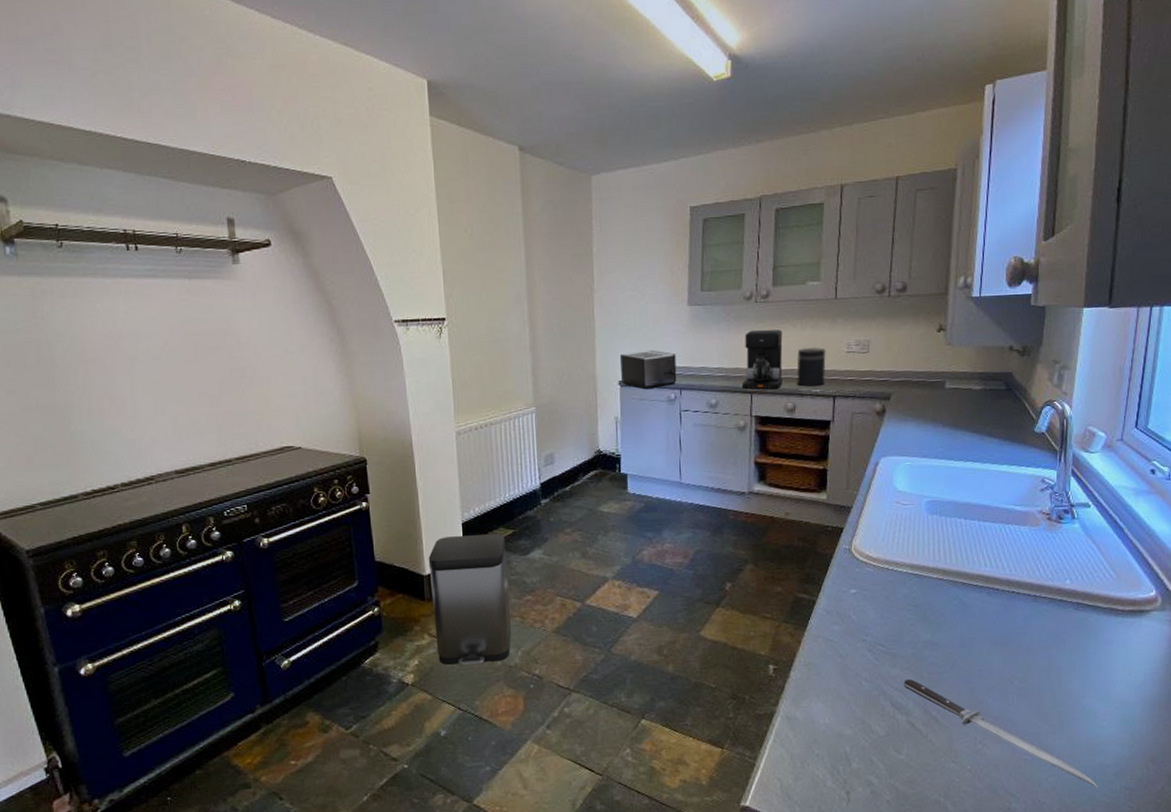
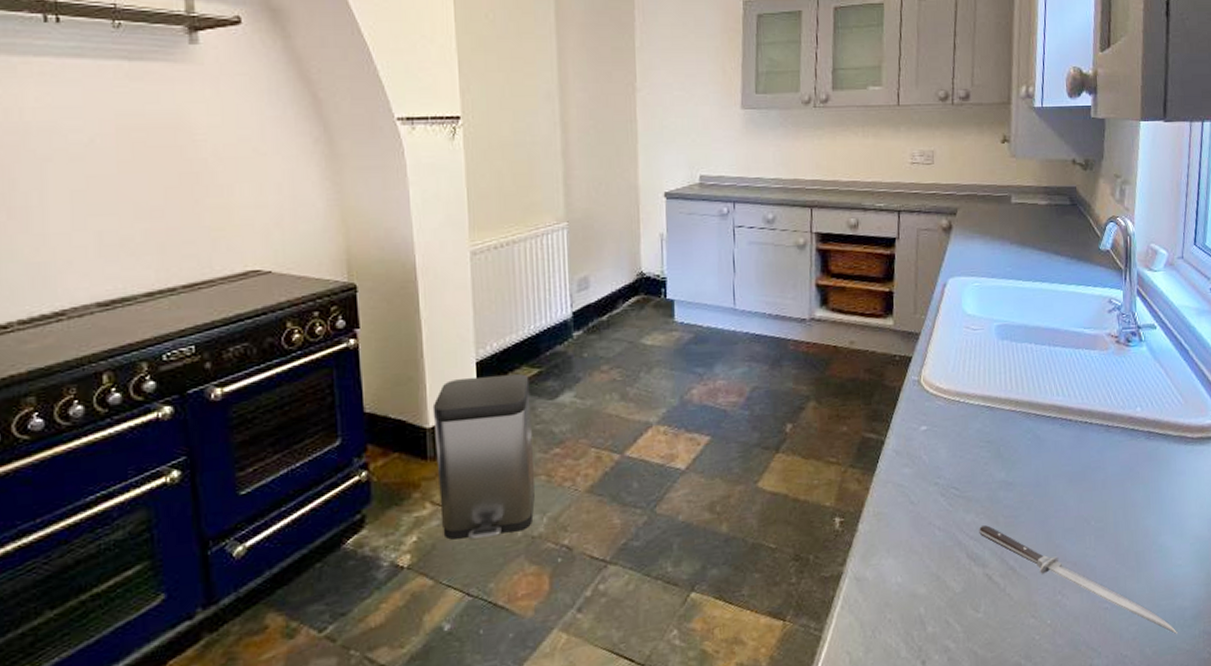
toaster: present [620,349,677,390] -> none [666,157,730,203]
coffee maker: present [742,329,783,390] -> none [802,137,845,204]
cylinder: present [797,348,826,387] -> none [859,158,890,200]

